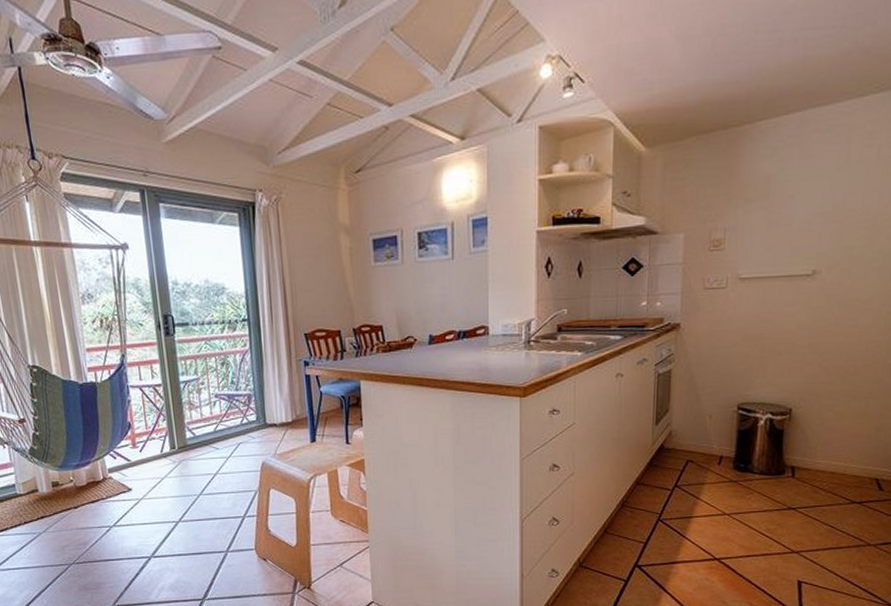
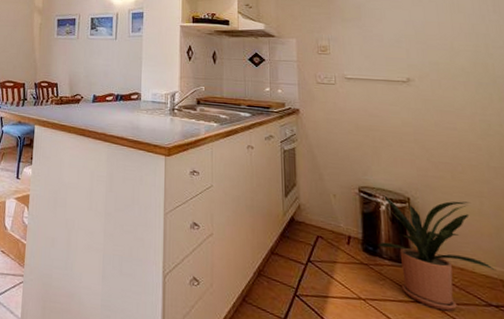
house plant: none [737,405,866,514] -> present [359,194,495,312]

